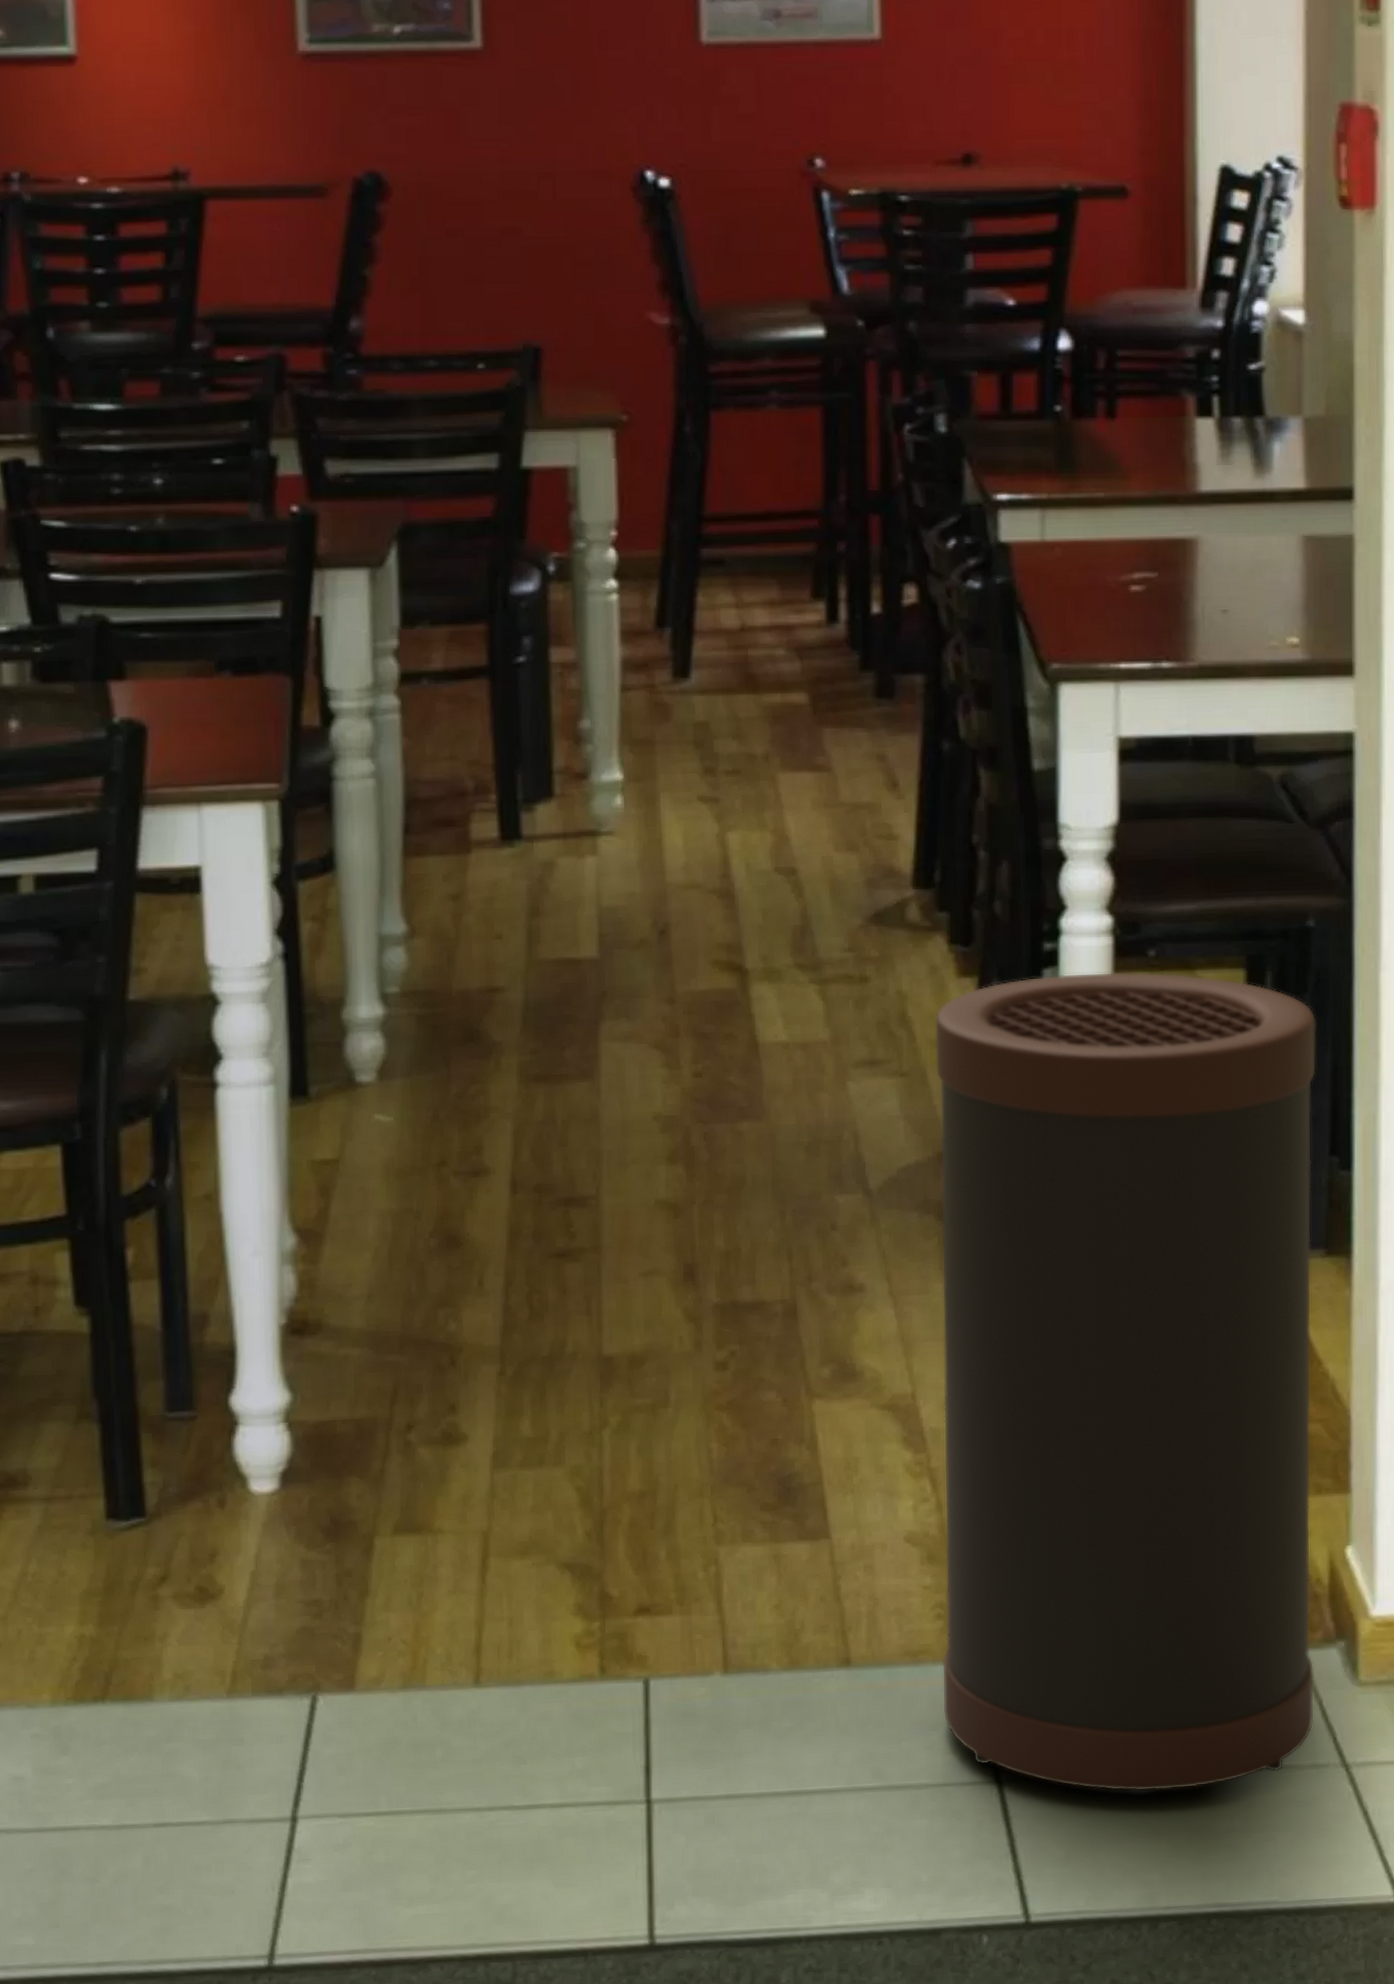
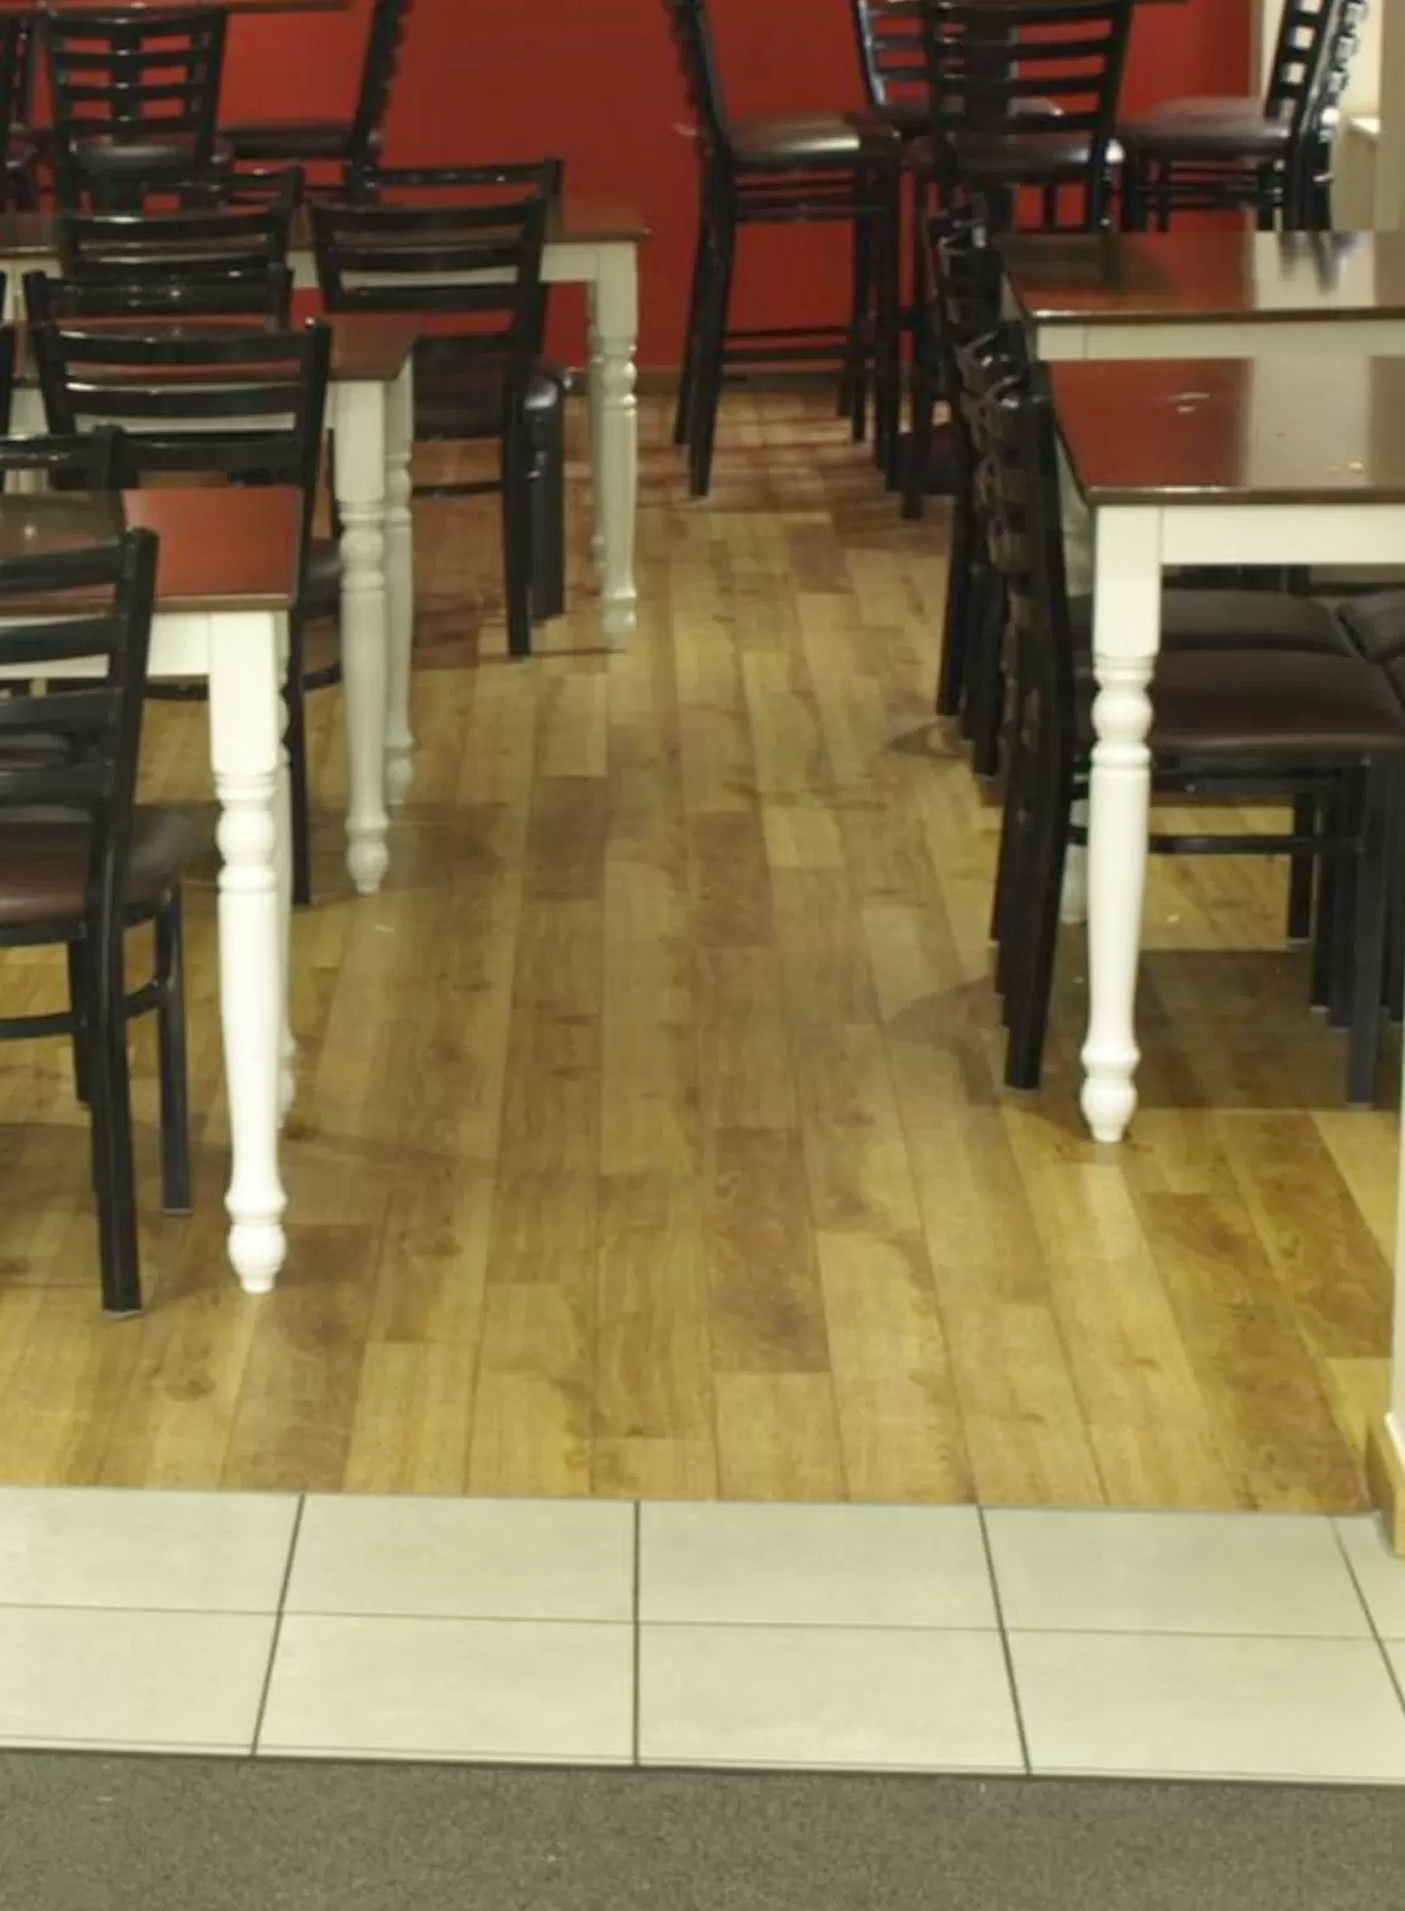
trash can: present [934,971,1317,1792] -> none [945,806,1370,1652]

